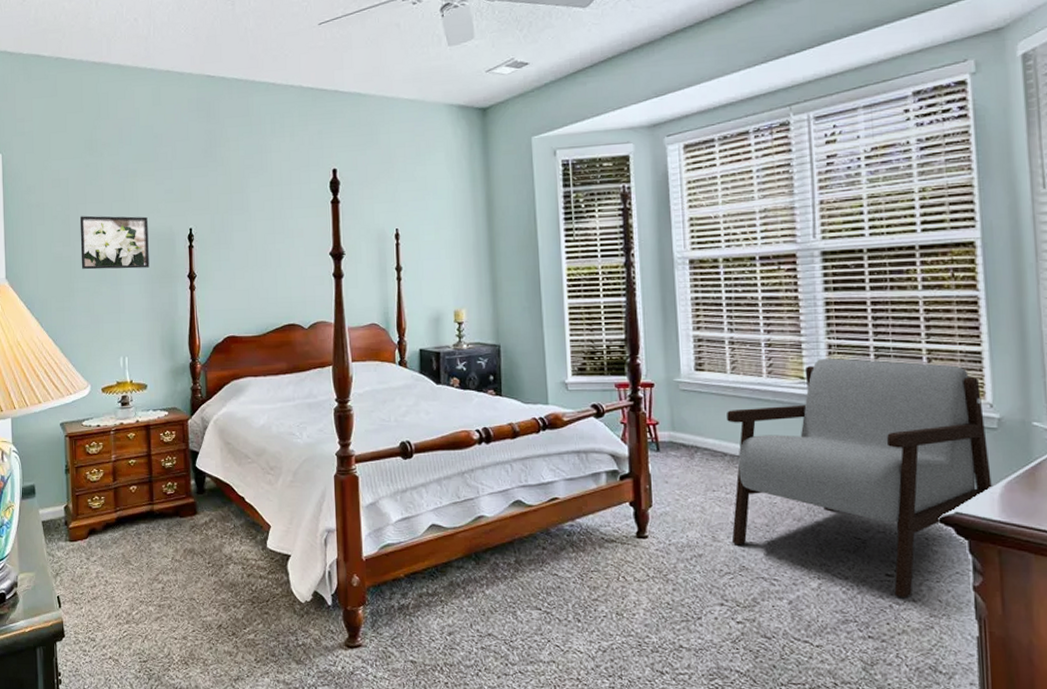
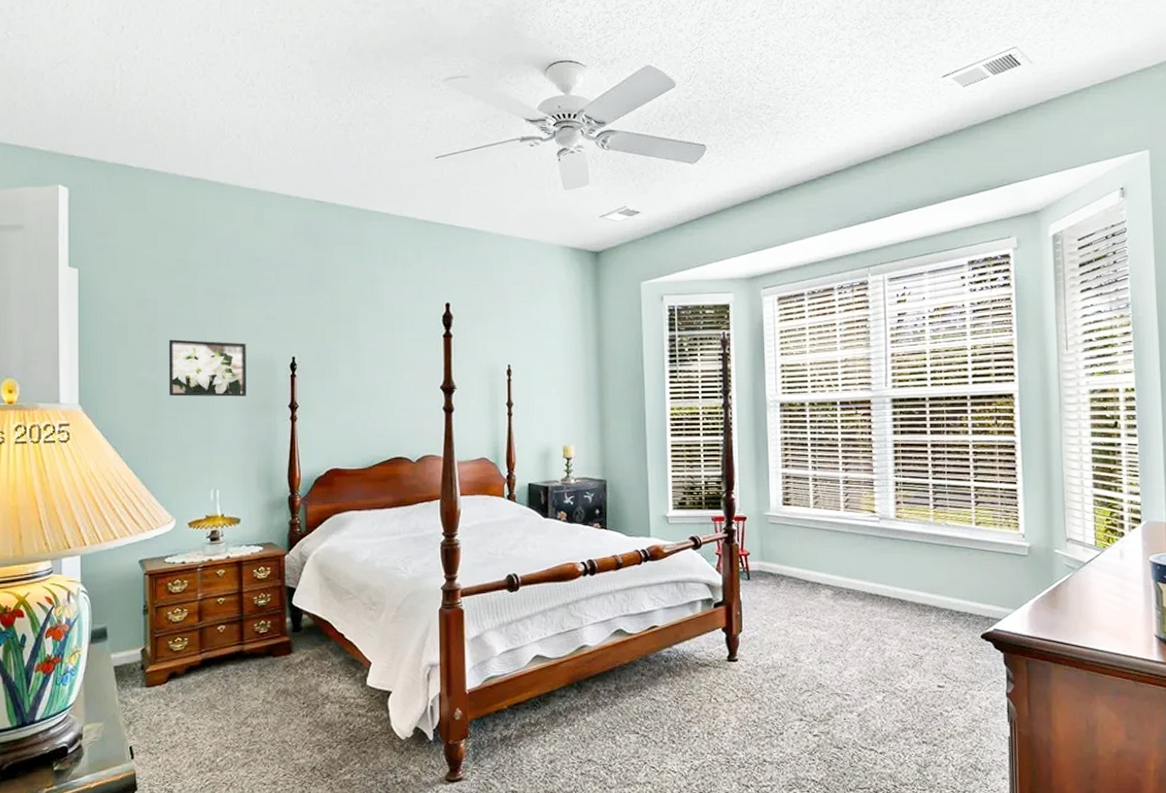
armchair: present [727,358,992,599] -> none [809,494,1023,707]

